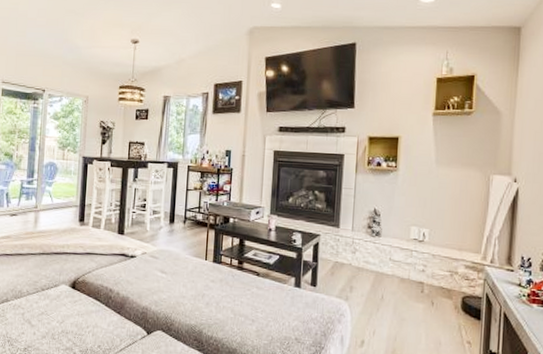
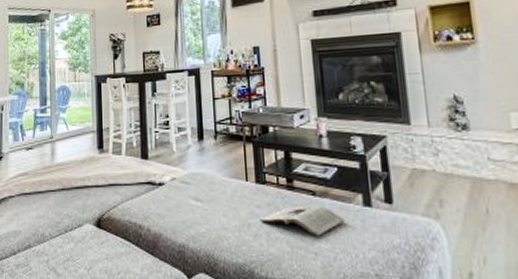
magazine: none [212,283,279,308] -> present [259,205,345,236]

